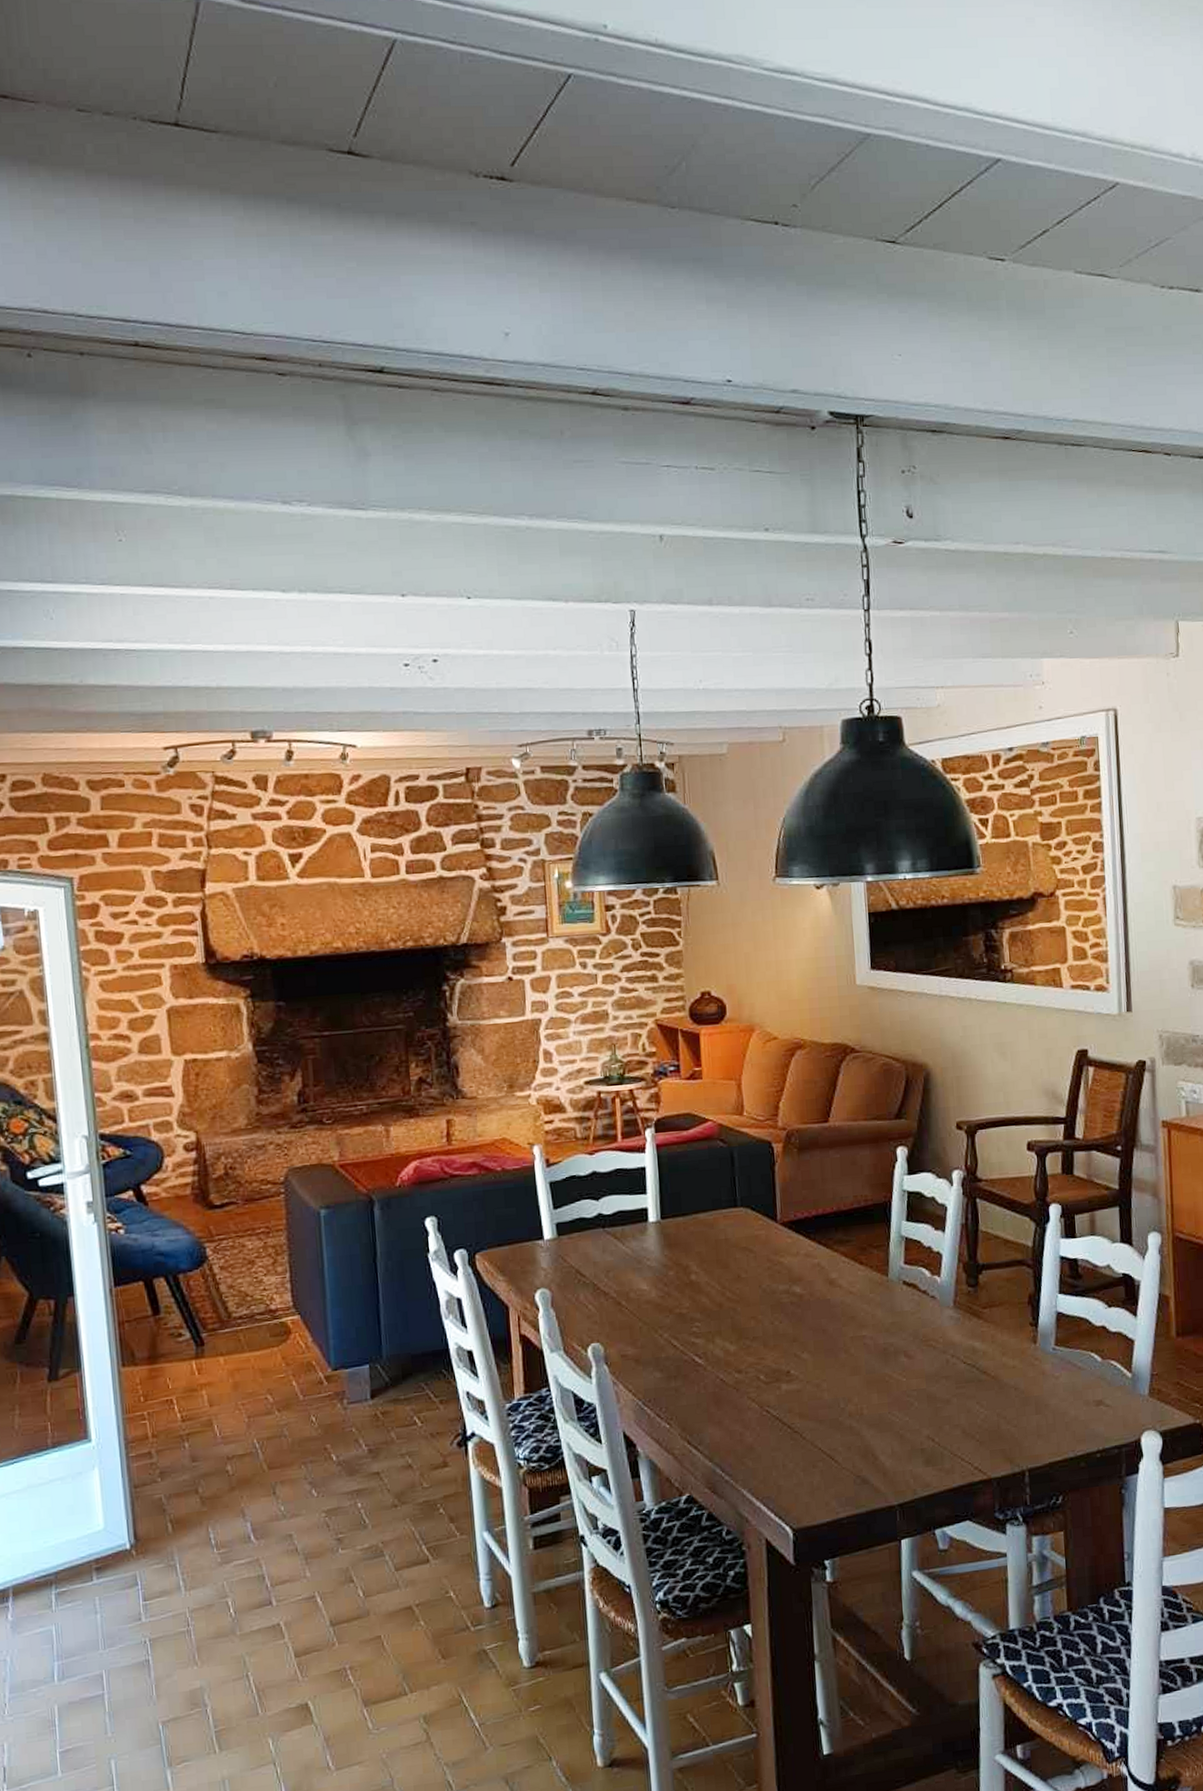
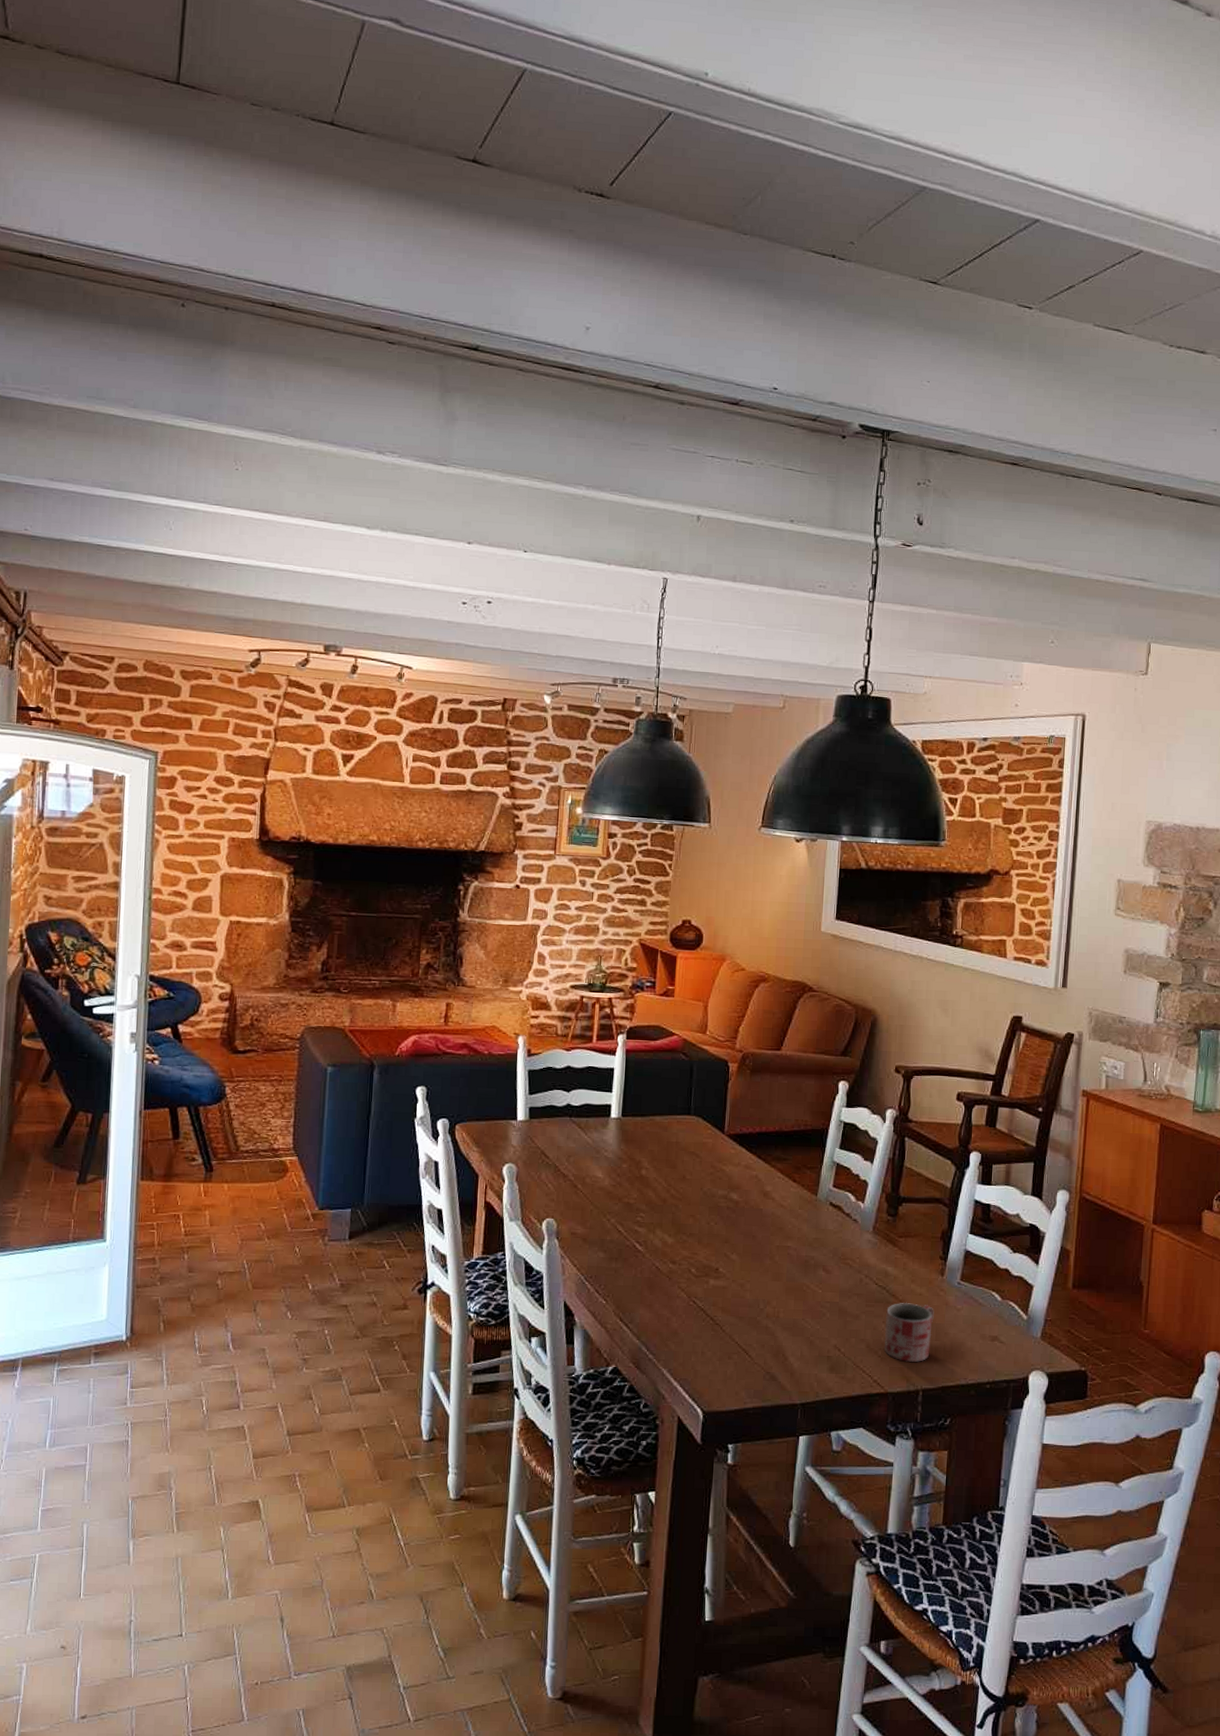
mug: none [979,1377,1032,1442] -> present [884,1302,934,1362]

